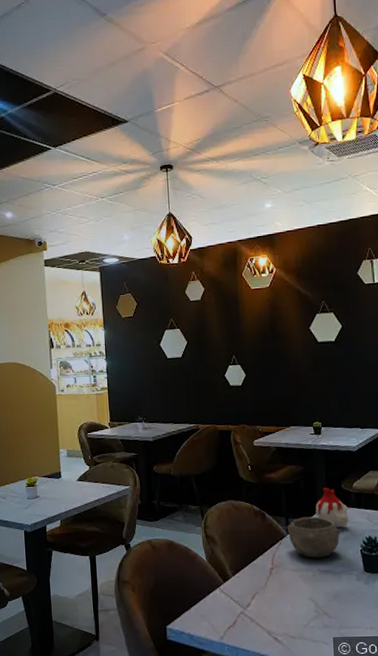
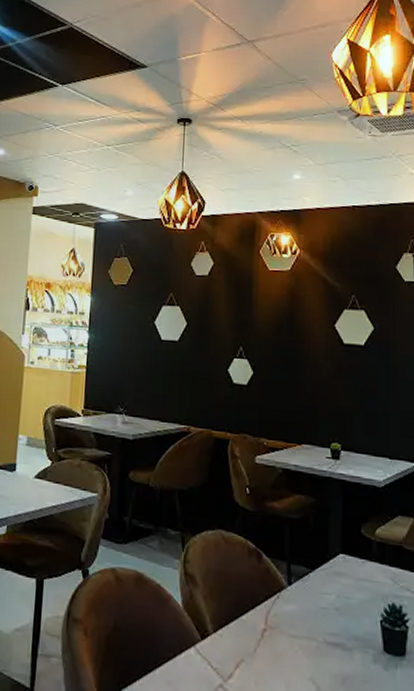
bowl: present [286,516,340,558] -> none [287,565,356,625]
candle: present [315,487,349,528] -> none [326,529,368,588]

